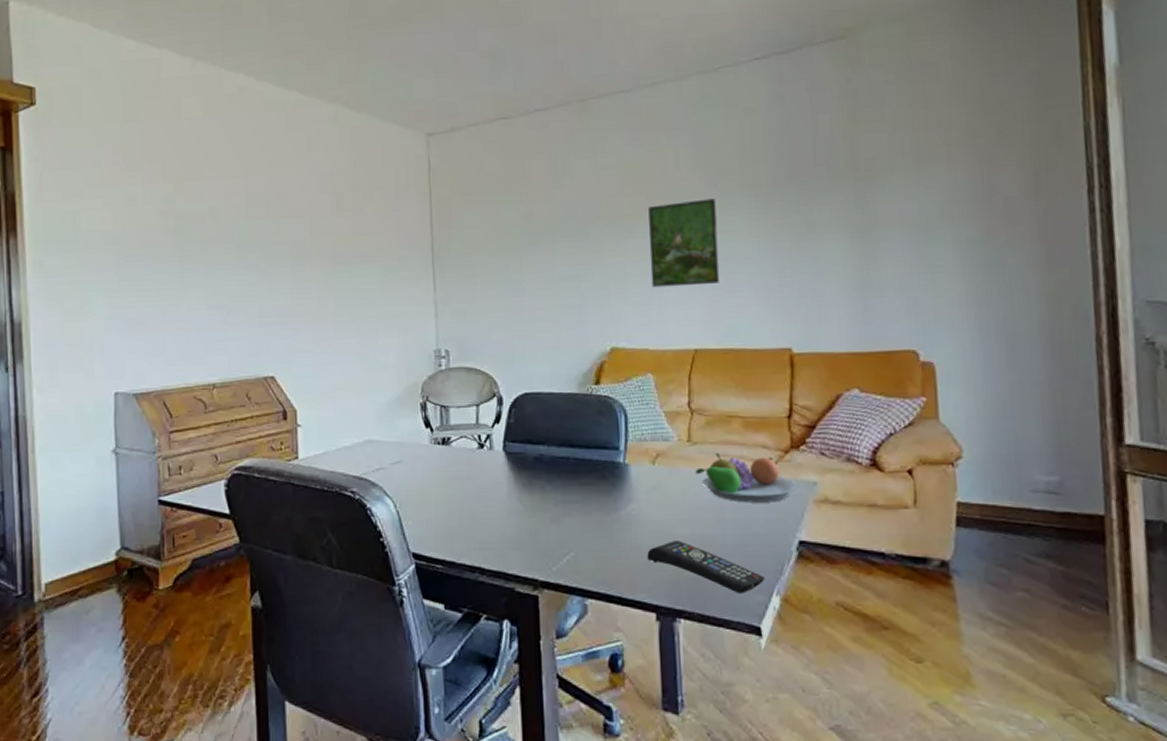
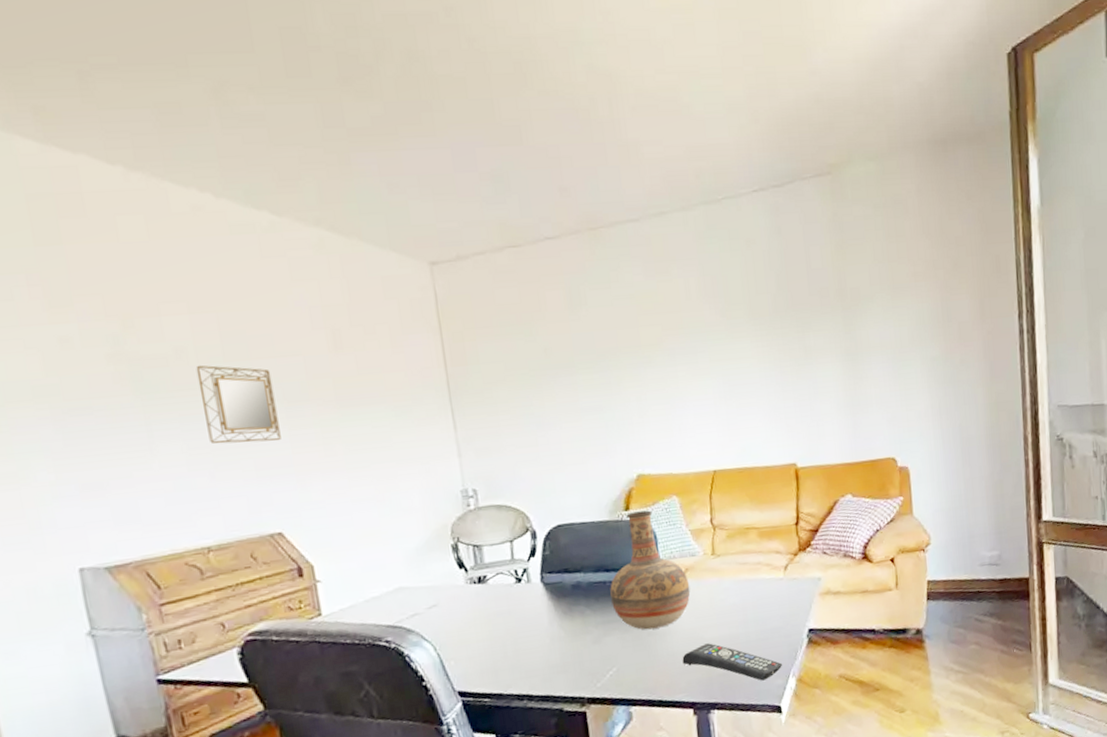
home mirror: none [224,222,284,292] -> present [195,365,281,444]
vase: none [573,386,661,516] -> present [610,510,691,630]
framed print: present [648,198,720,288] -> none [664,327,733,415]
fruit bowl: present [695,453,798,503] -> none [720,560,806,603]

